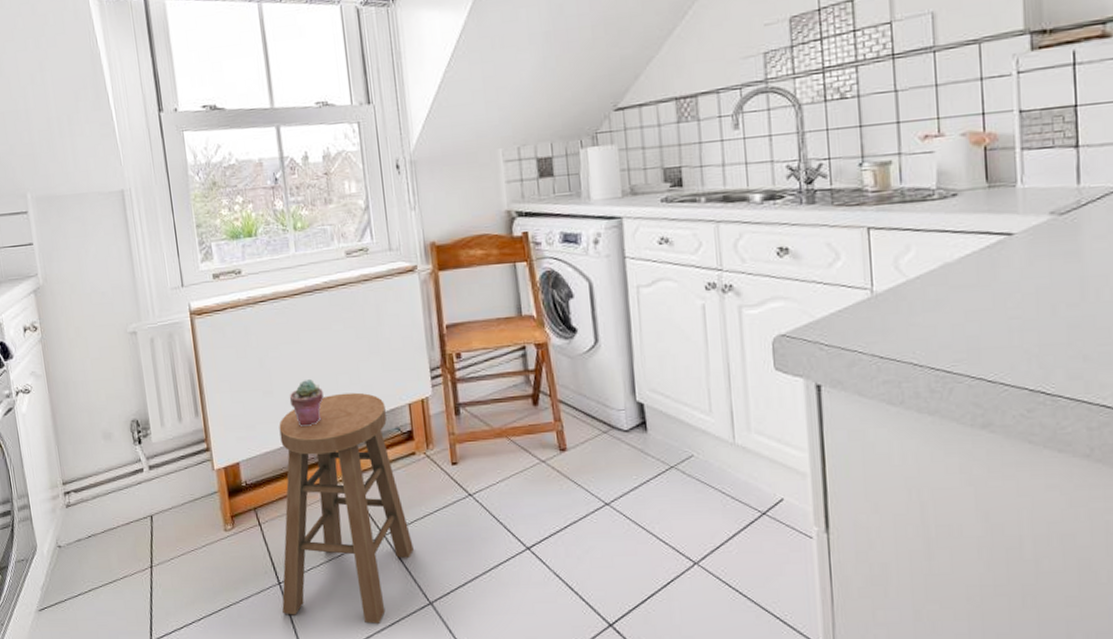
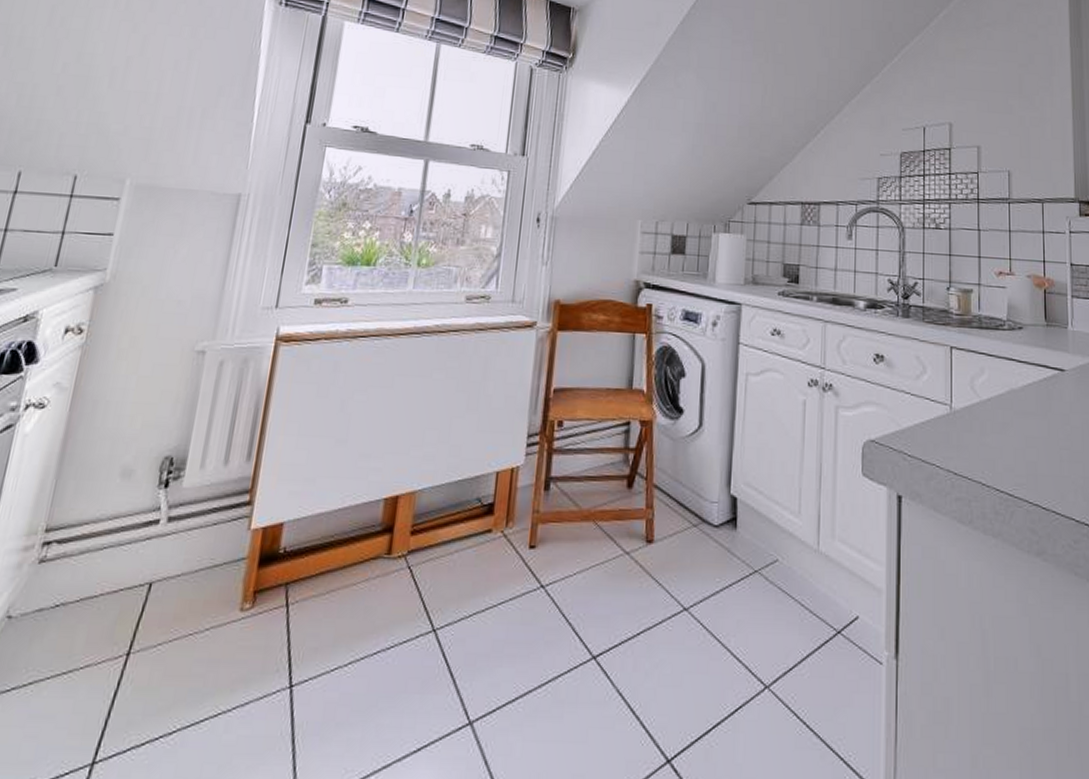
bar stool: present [279,392,414,624] -> none [283,451,471,748]
potted succulent: present [289,379,324,428] -> none [363,431,405,488]

